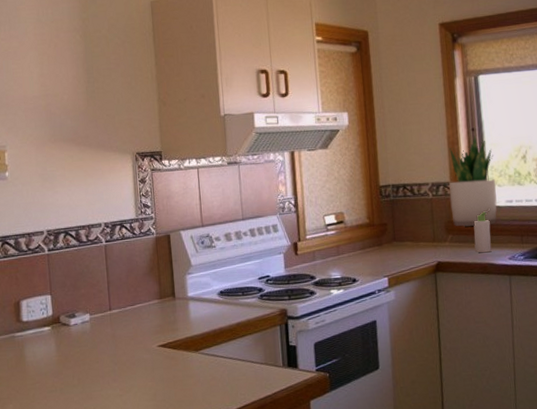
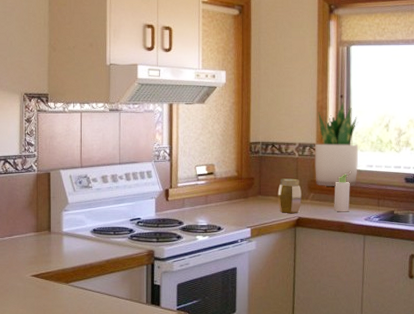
jar: none [413,220,440,259] -> present [278,178,302,214]

